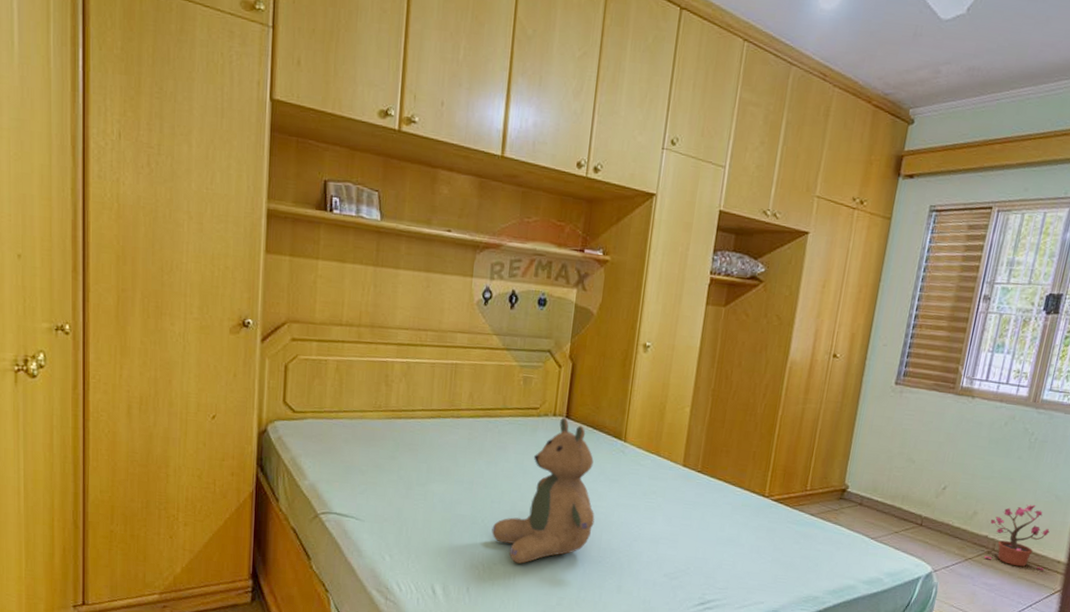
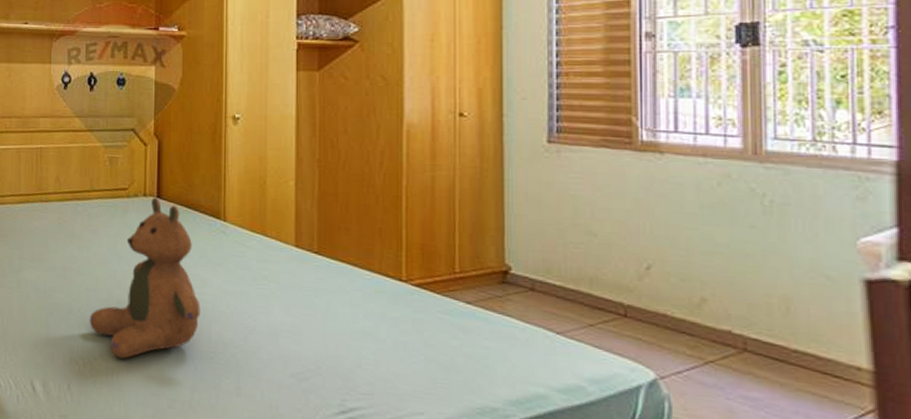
potted plant: present [984,504,1050,570] -> none [729,288,838,381]

